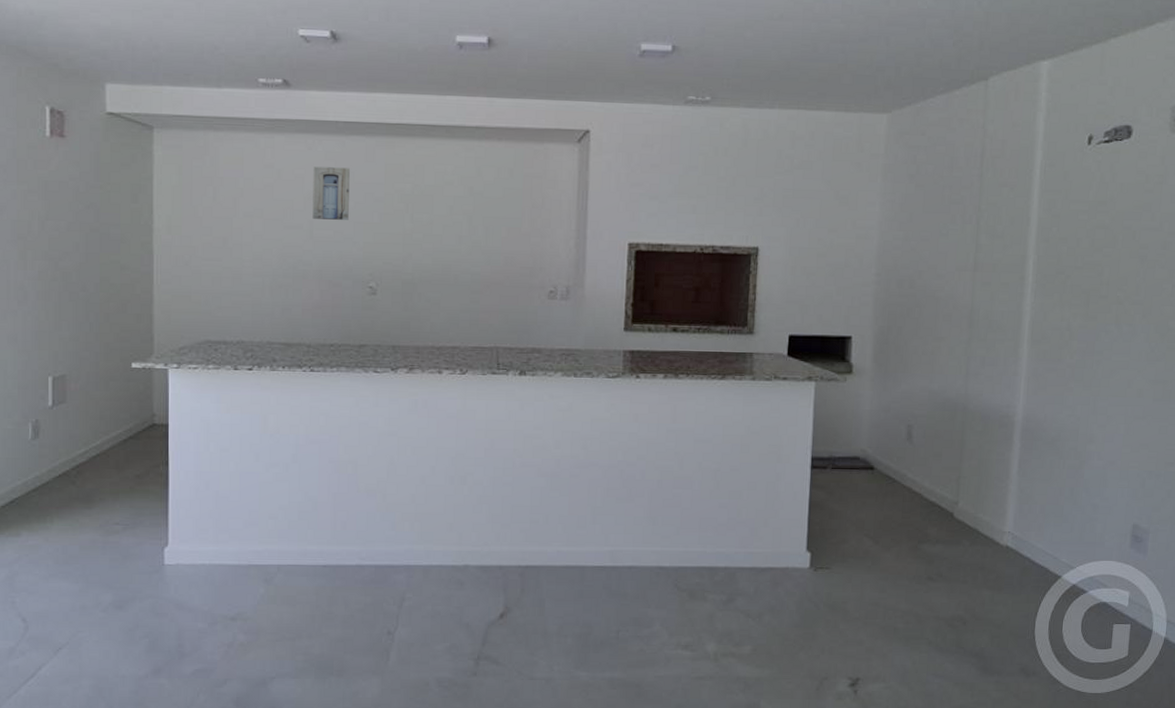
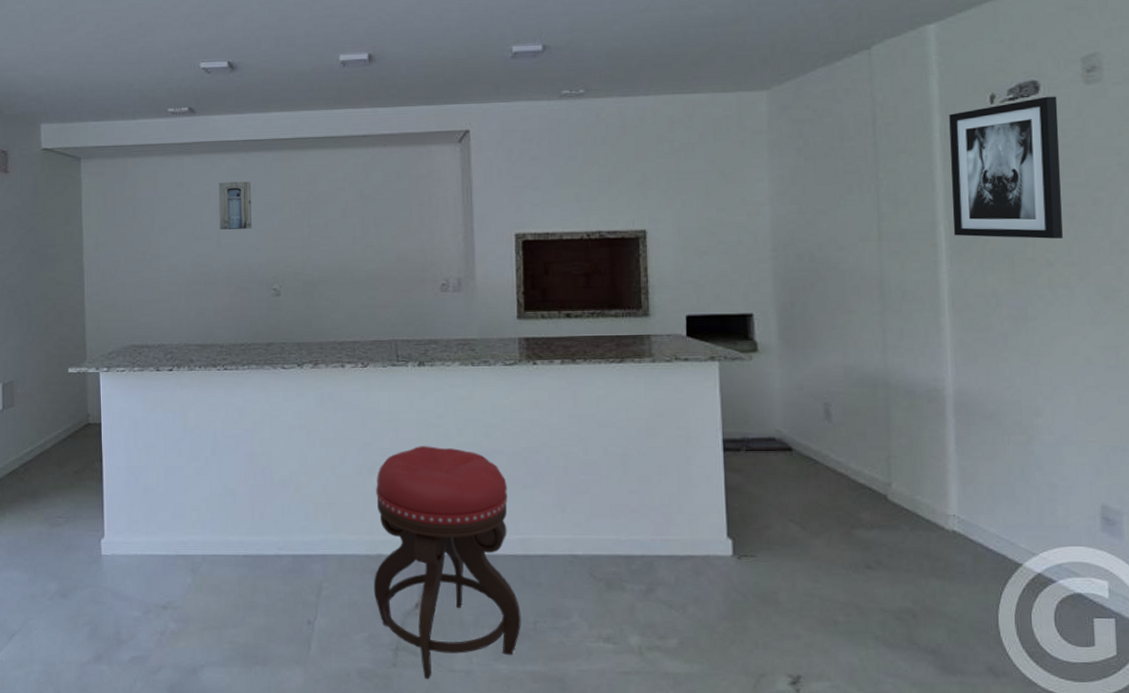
stool: none [458,457,605,688] -> present [373,446,521,680]
wall art: none [1040,141,1146,278] -> present [949,96,1063,239]

